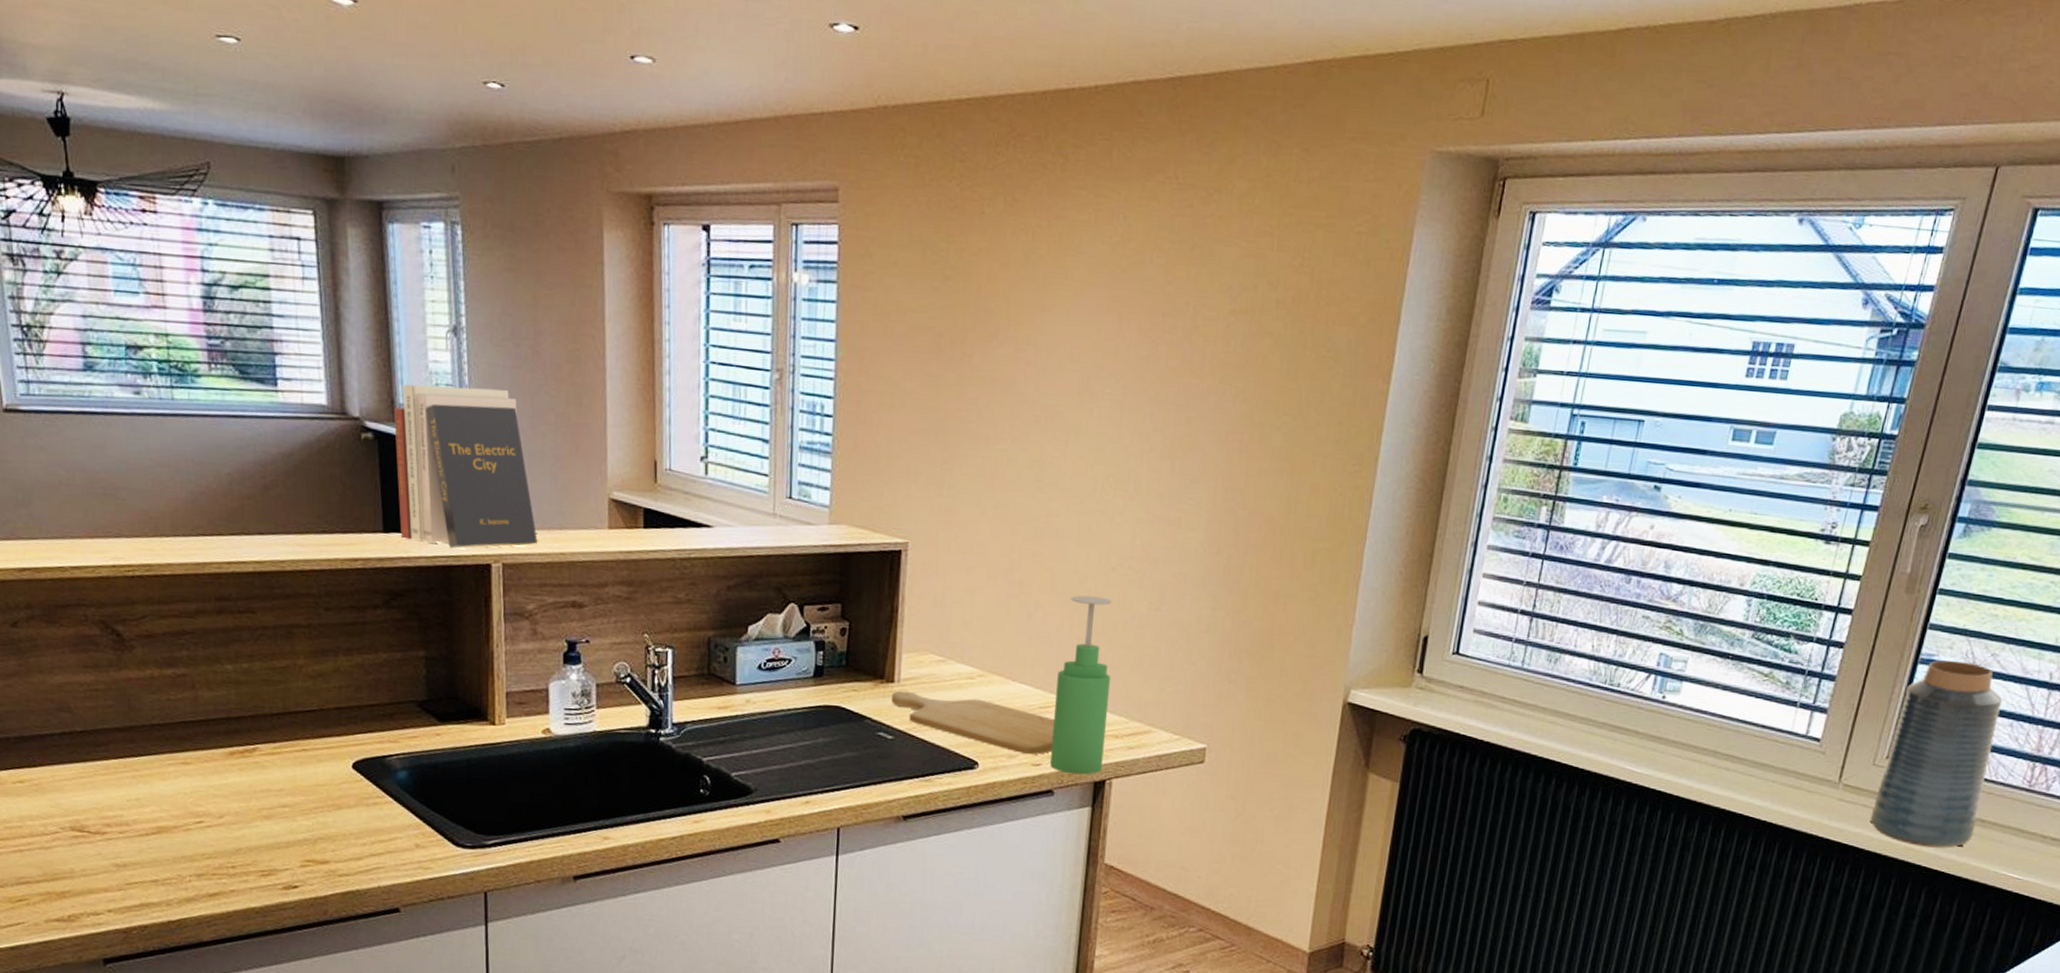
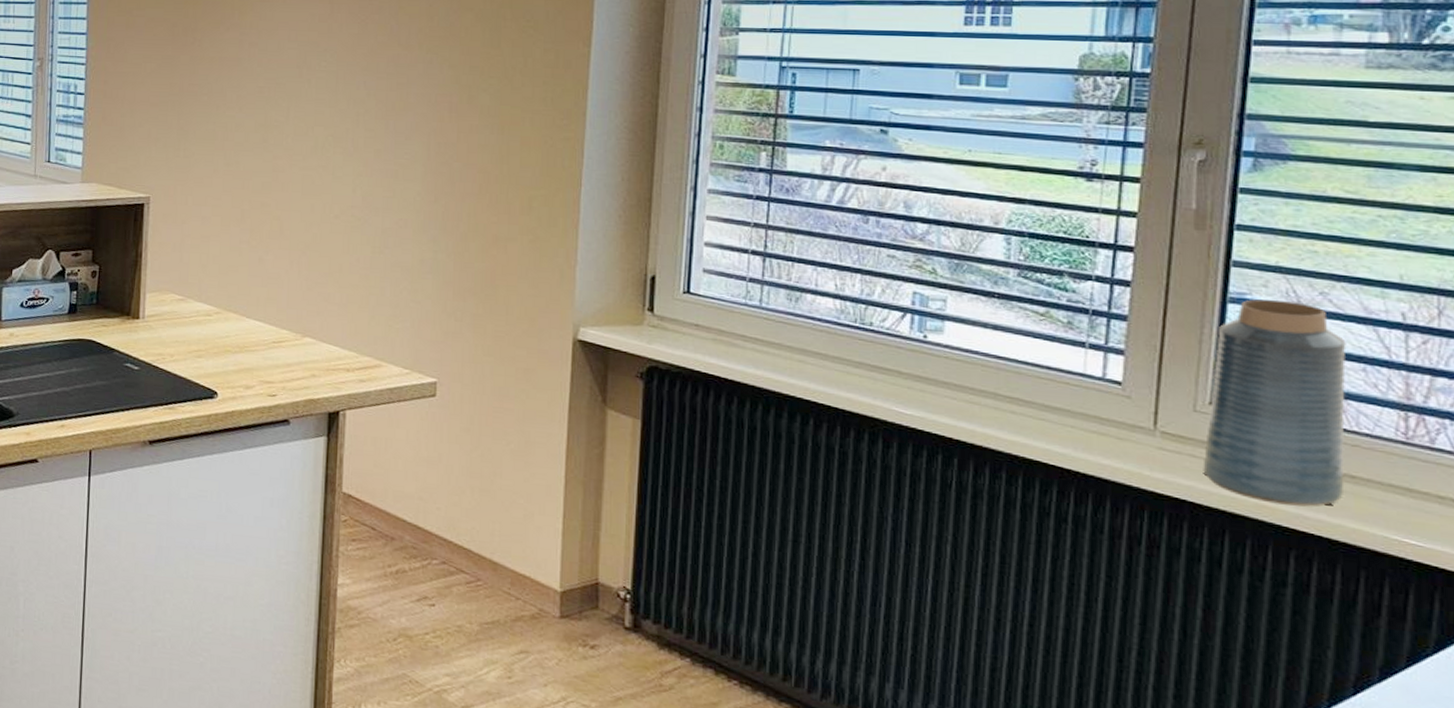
chopping board: present [891,690,1055,755] -> none [137,326,288,386]
soap dispenser: present [1050,595,1112,775] -> none [285,240,340,406]

